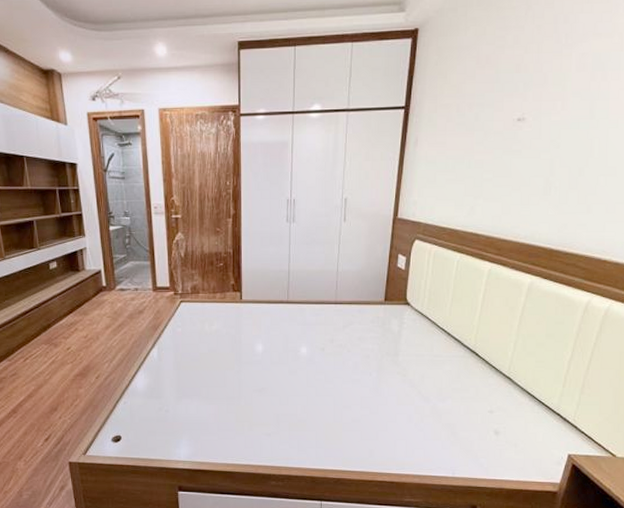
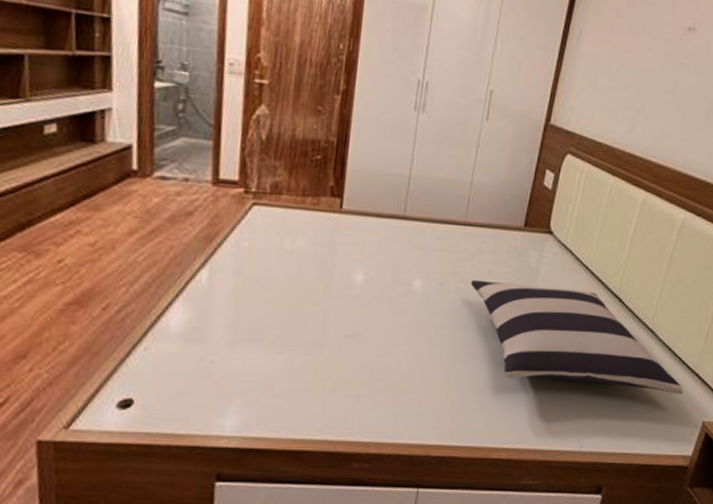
pillow: none [346,344,546,431] -> present [471,279,684,395]

